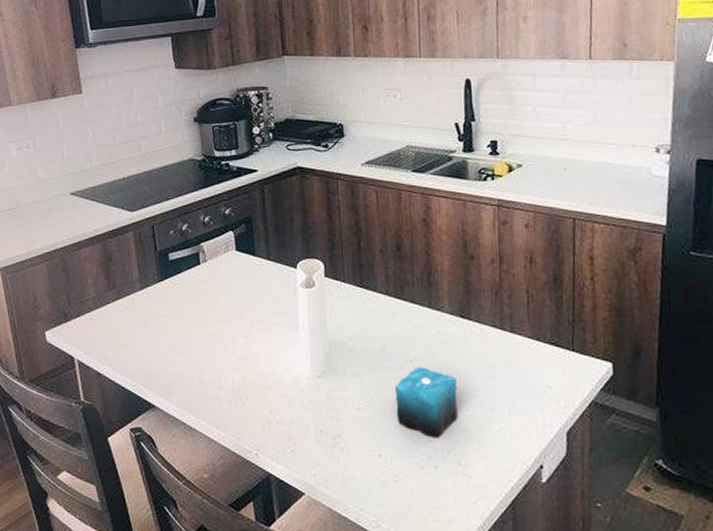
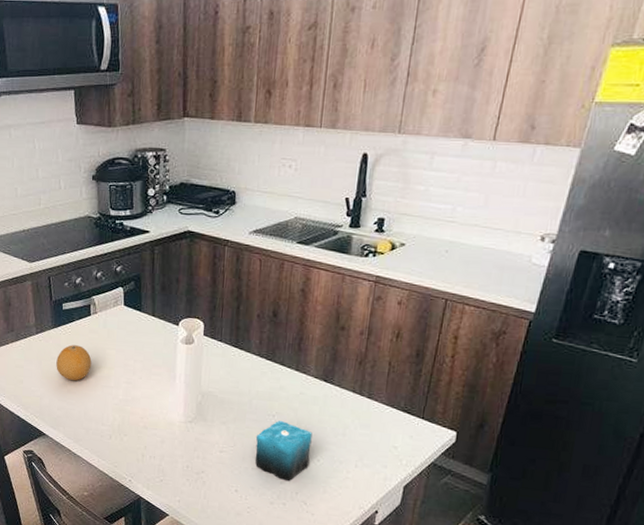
fruit: none [164,299,204,339] -> present [56,345,92,381]

